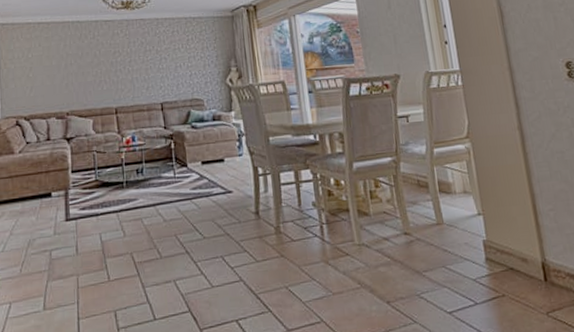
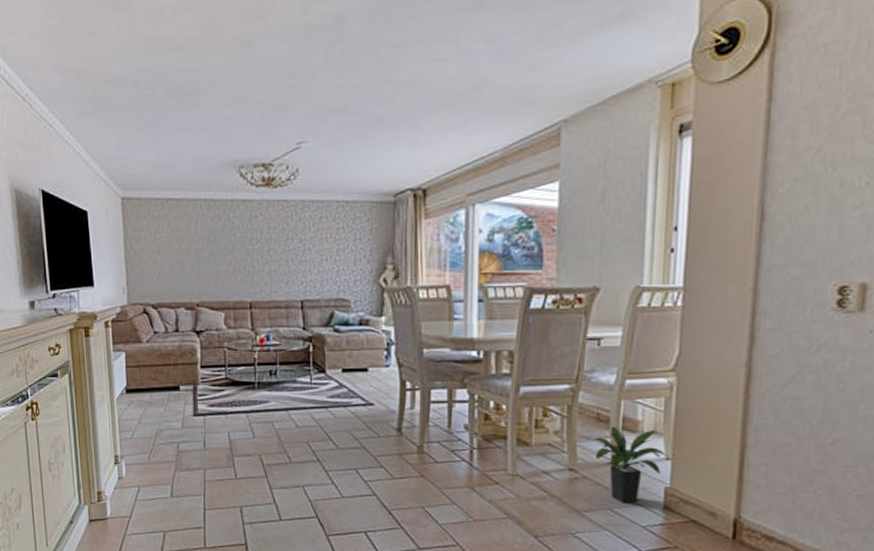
potted plant: none [413,189,479,260] -> present [586,426,668,504]

